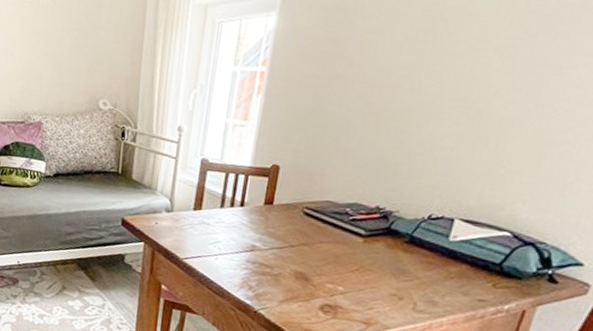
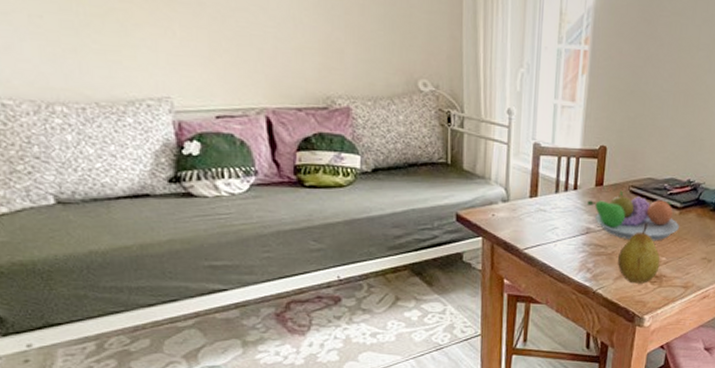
fruit bowl: none [254,211,362,269] -> present [587,190,679,241]
fruit: none [284,248,336,312] -> present [618,224,660,284]

